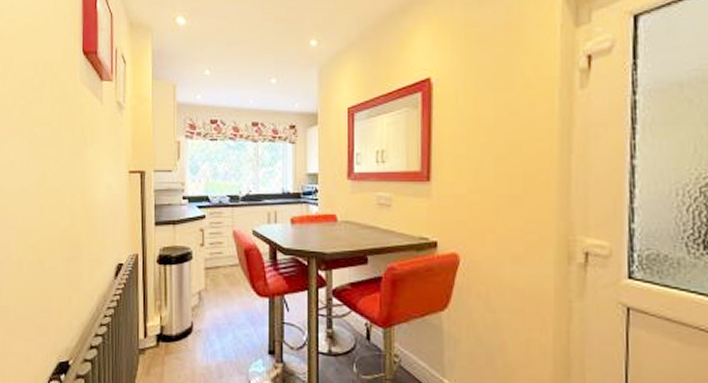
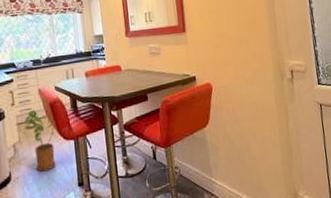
house plant: none [212,254,248,329] -> present [24,109,56,172]

